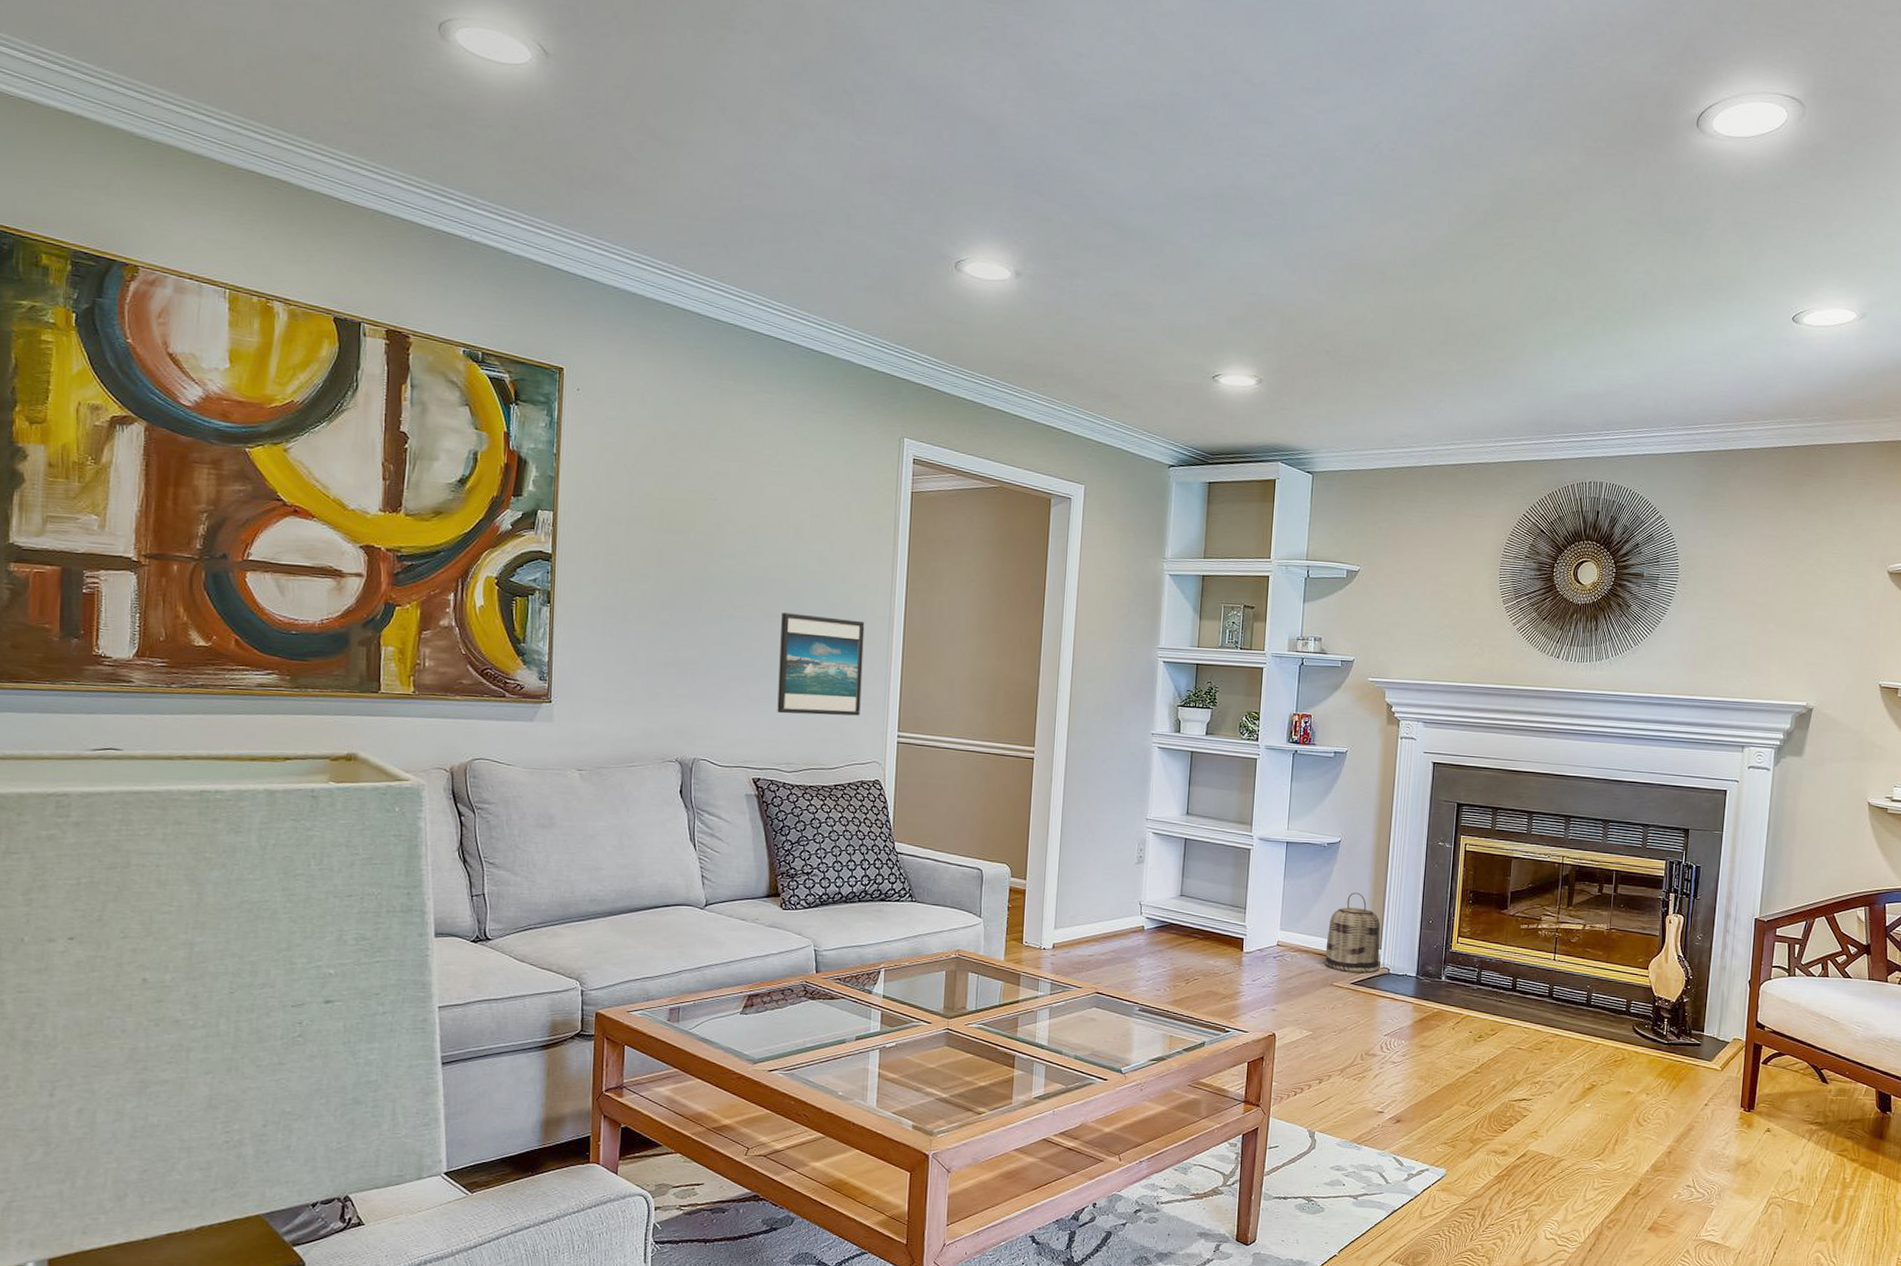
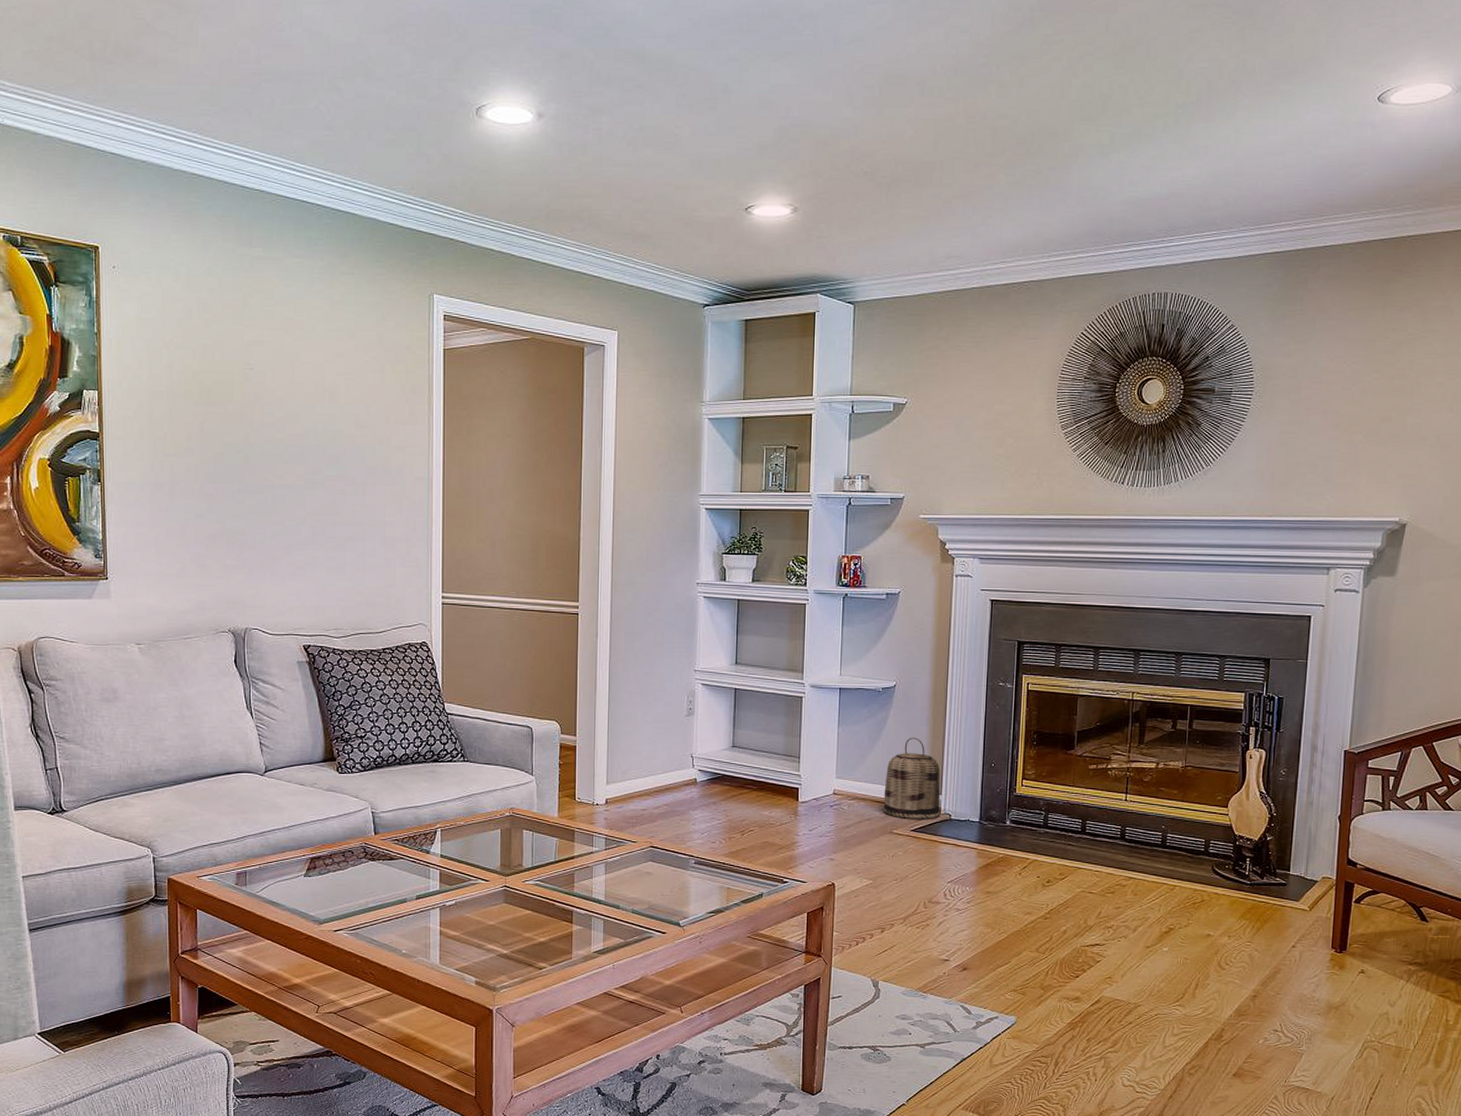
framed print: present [777,613,865,716] -> none [323,479,404,580]

